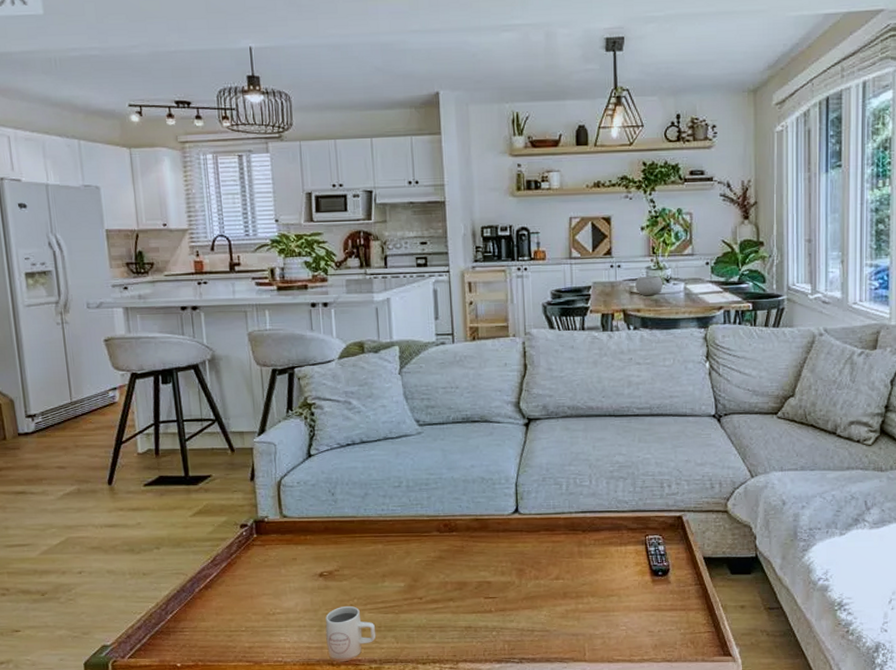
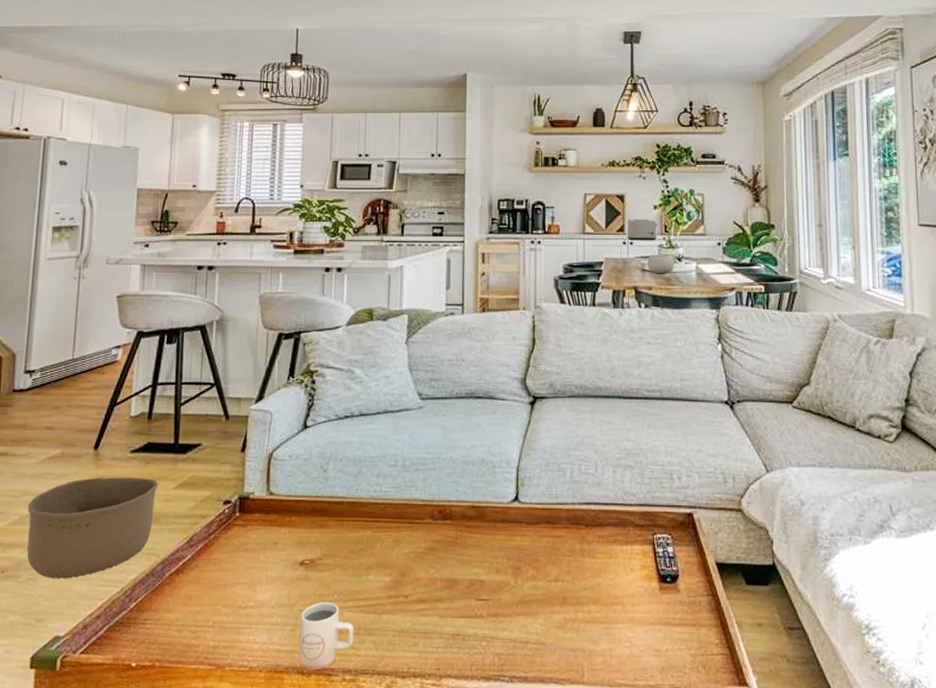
basket: none [54,508,176,598] -> present [27,477,159,579]
toaster: none [615,241,646,263] -> present [628,219,658,240]

